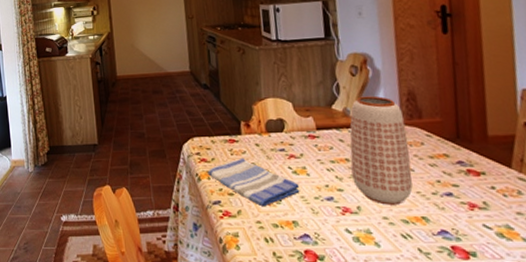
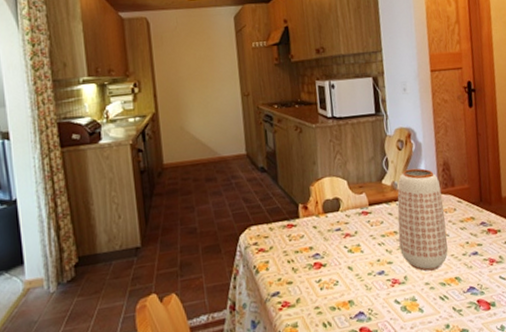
dish towel: present [207,157,300,207] -> none [265,242,355,291]

